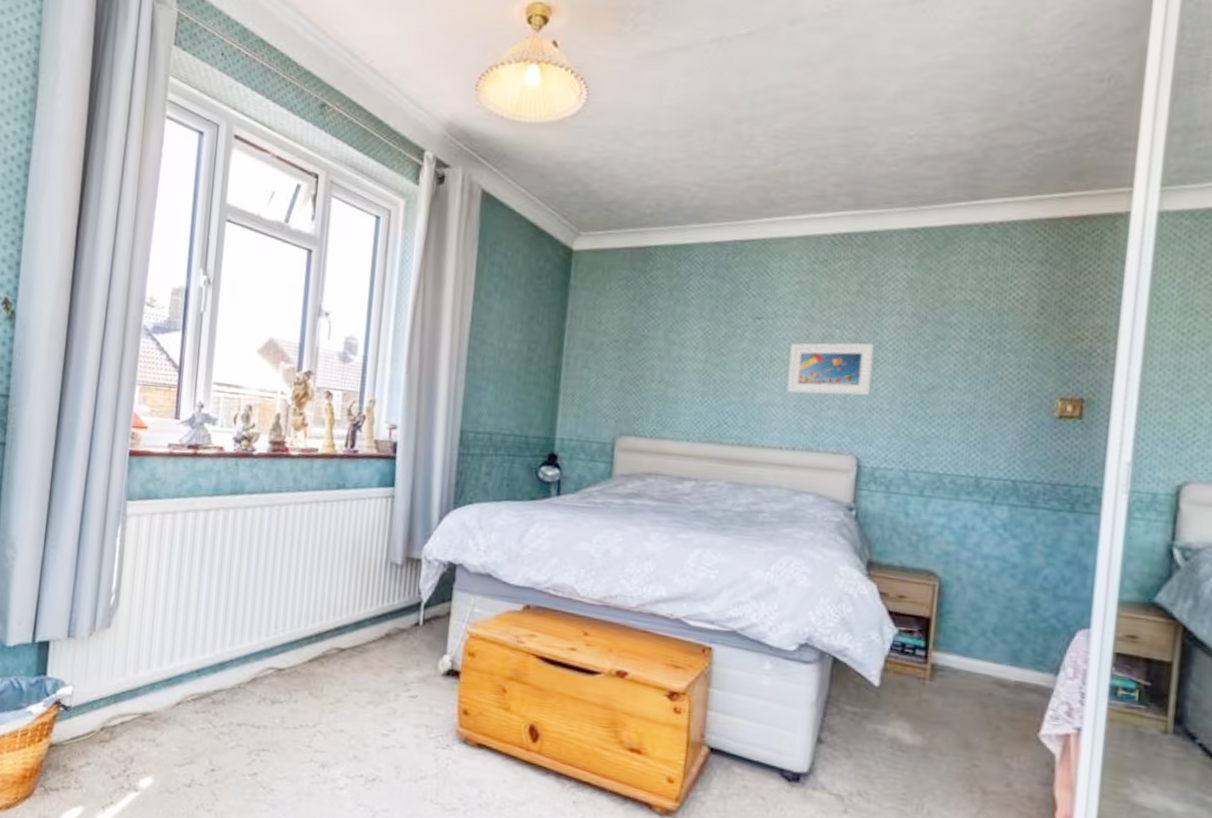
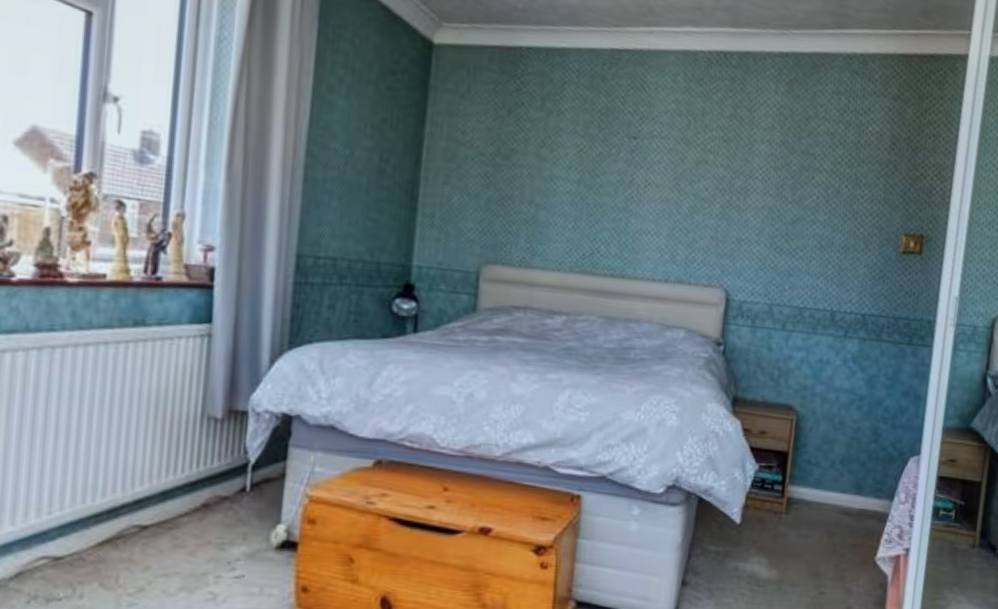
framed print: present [786,343,874,396] -> none [660,167,745,226]

